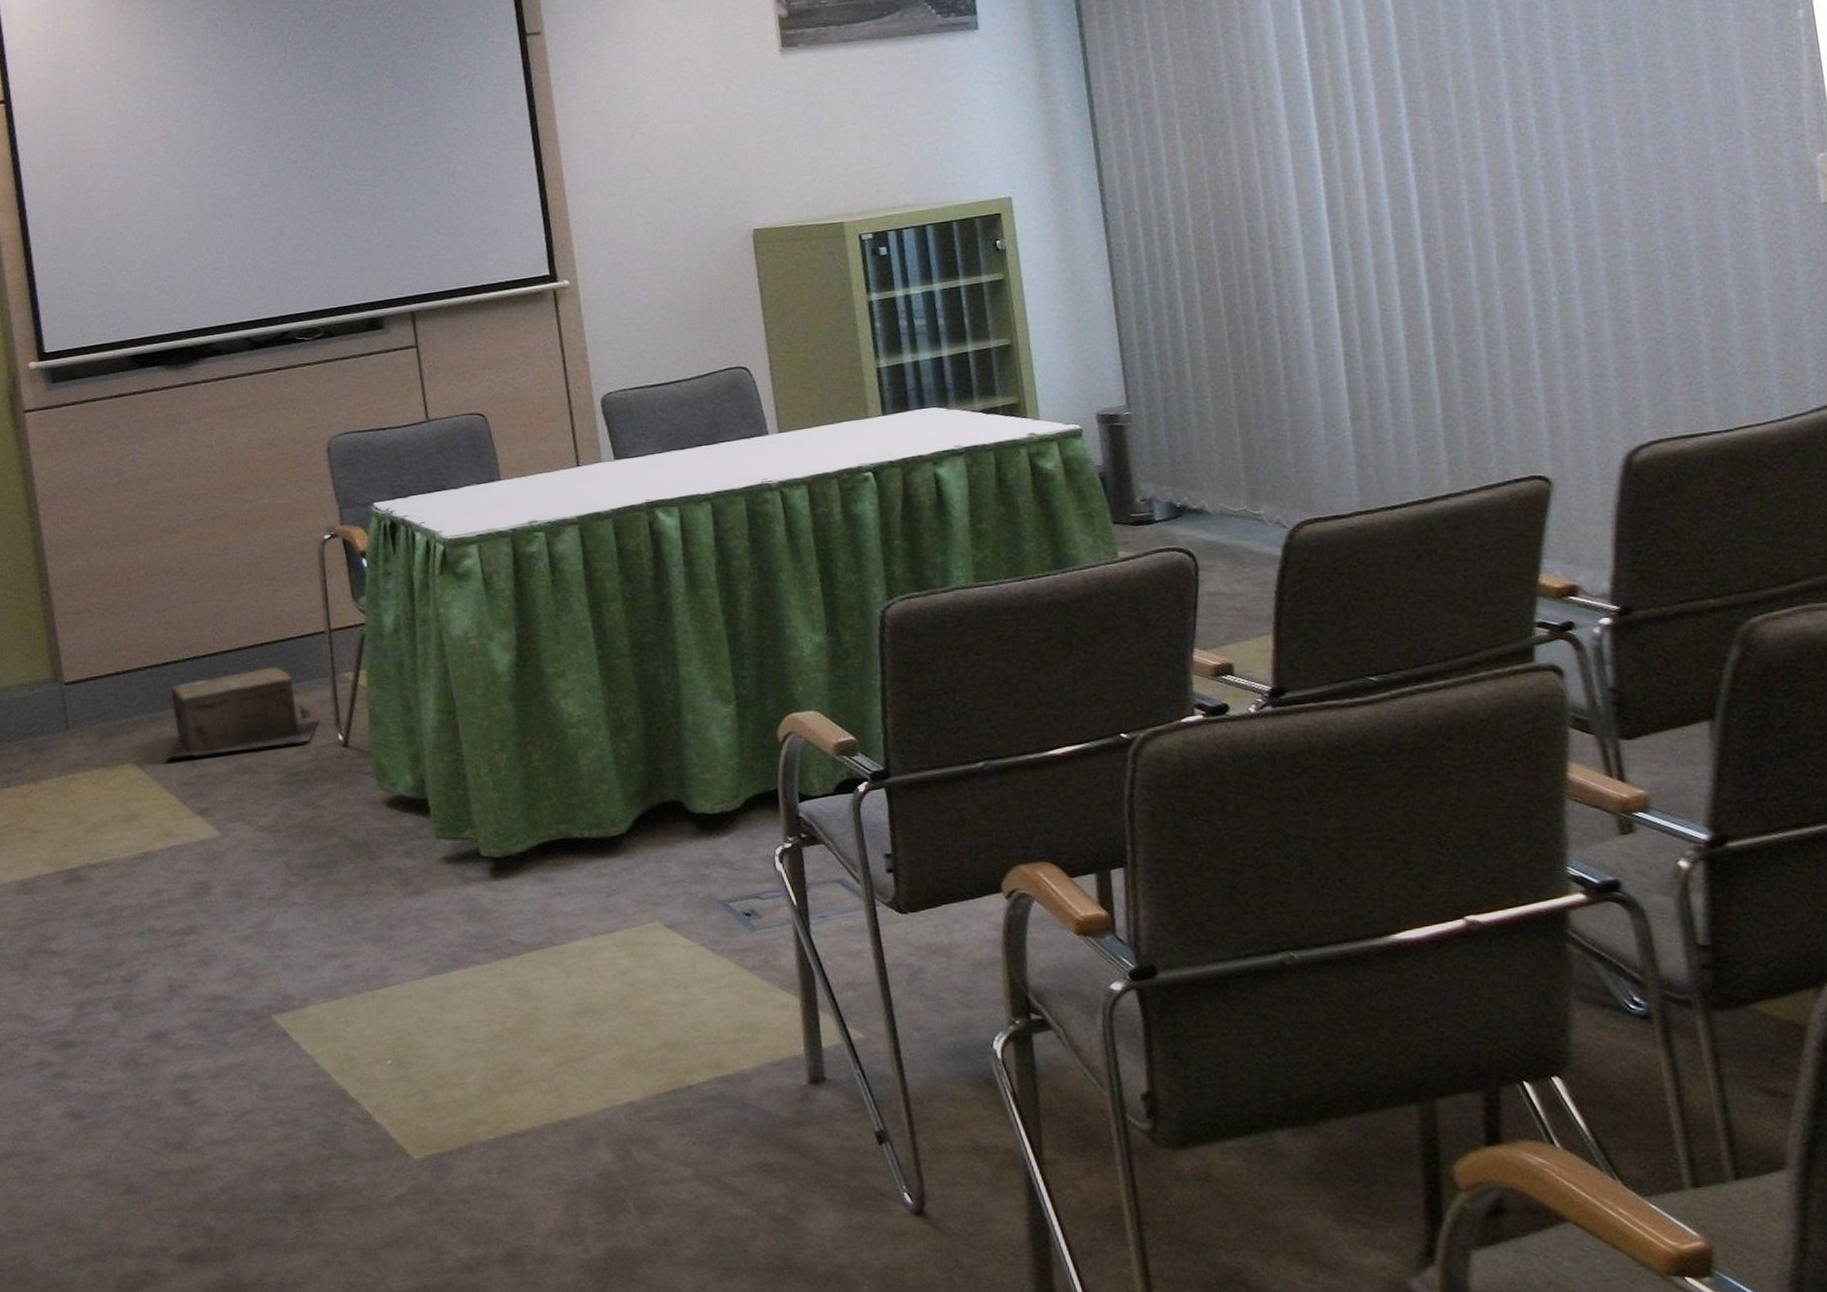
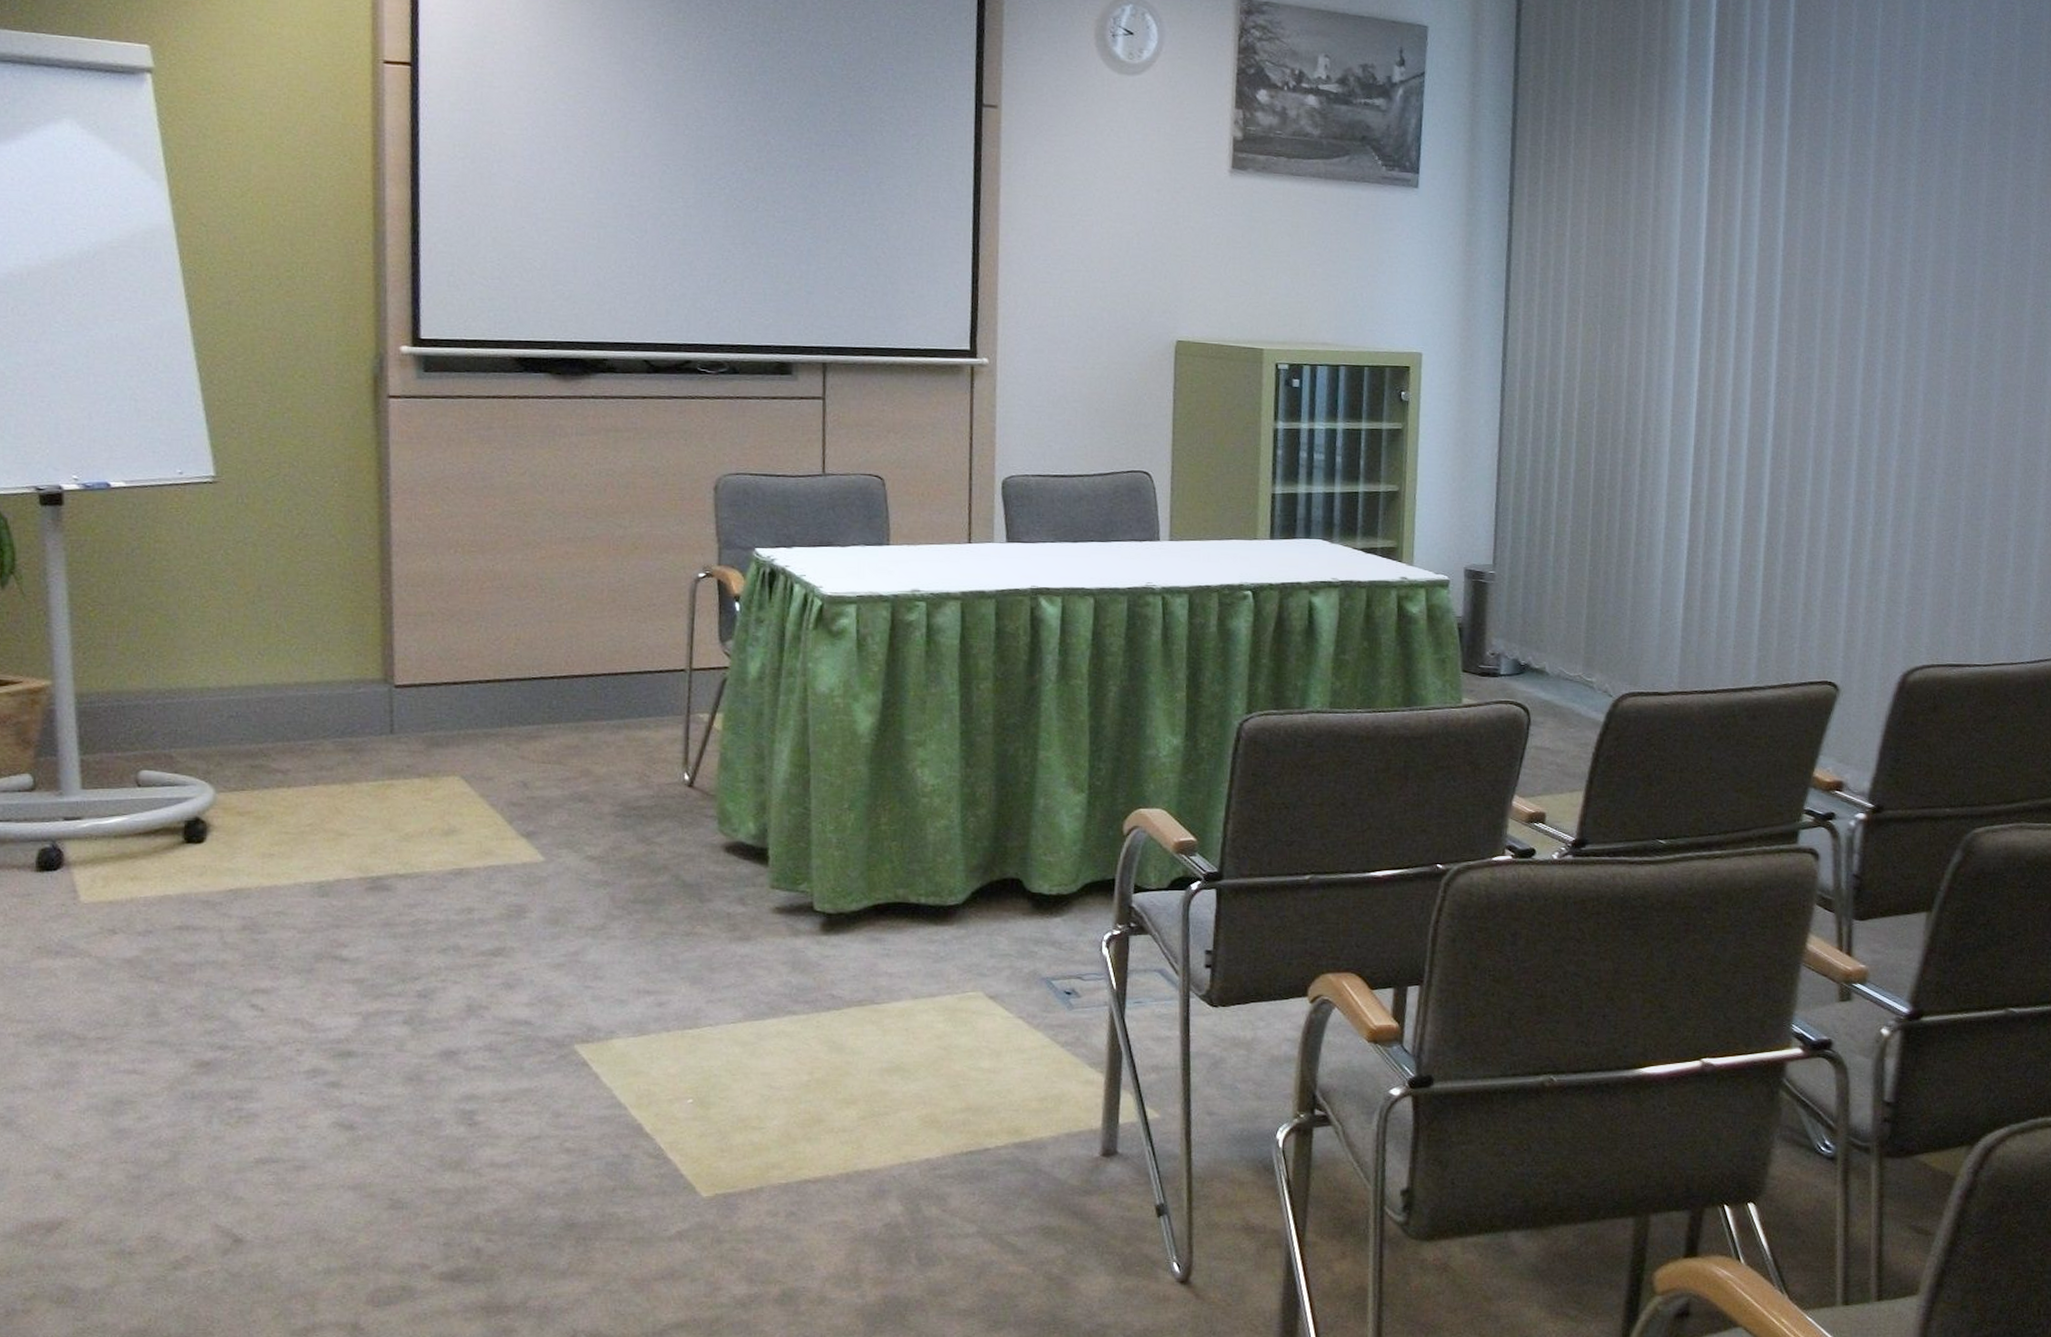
cardboard box: present [163,666,320,760] -> none [493,697,667,779]

